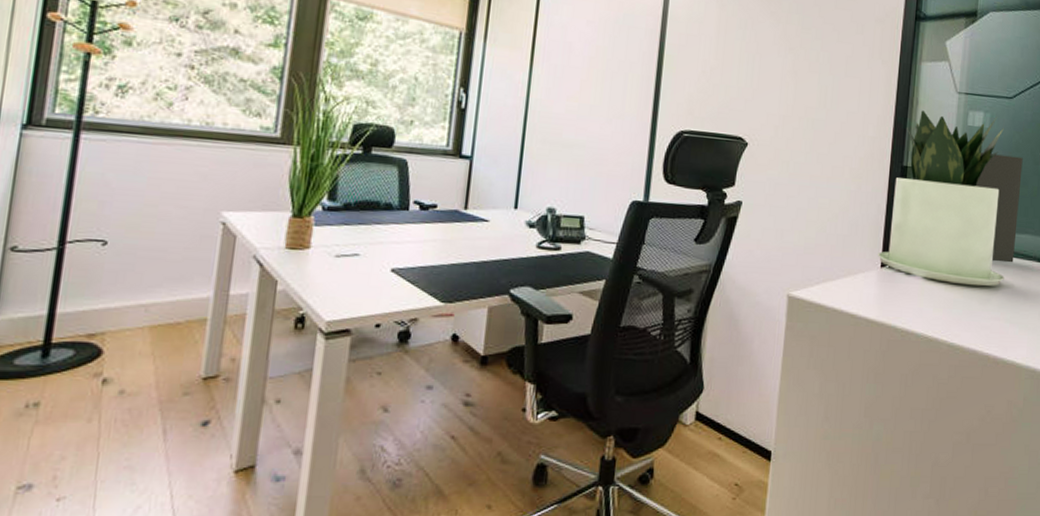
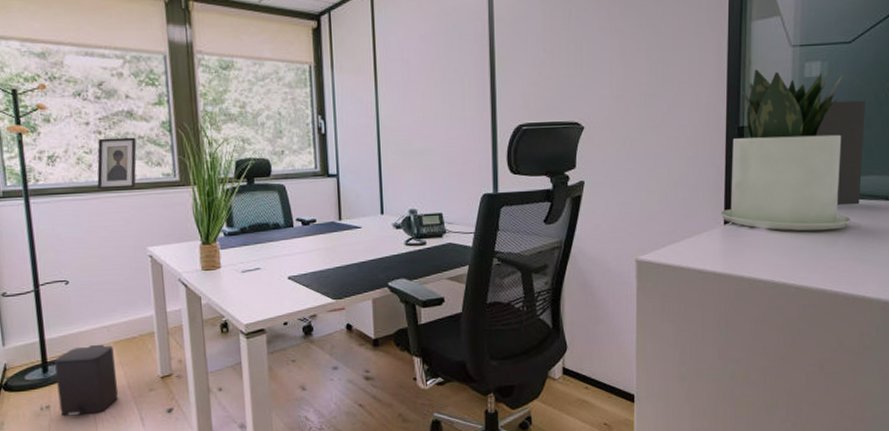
pedal bin: none [52,326,147,420] -> present [54,344,119,416]
picture frame: none [174,74,237,139] -> present [97,137,137,190]

